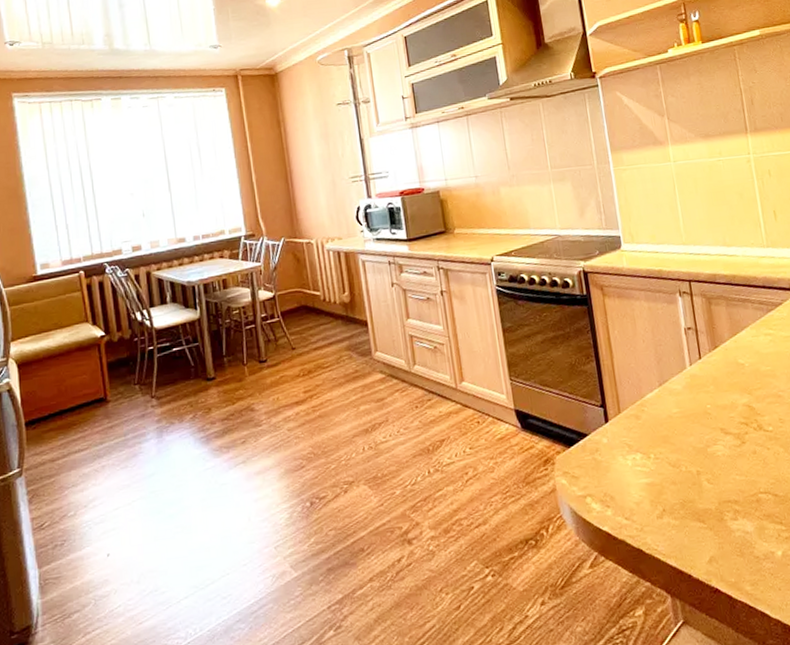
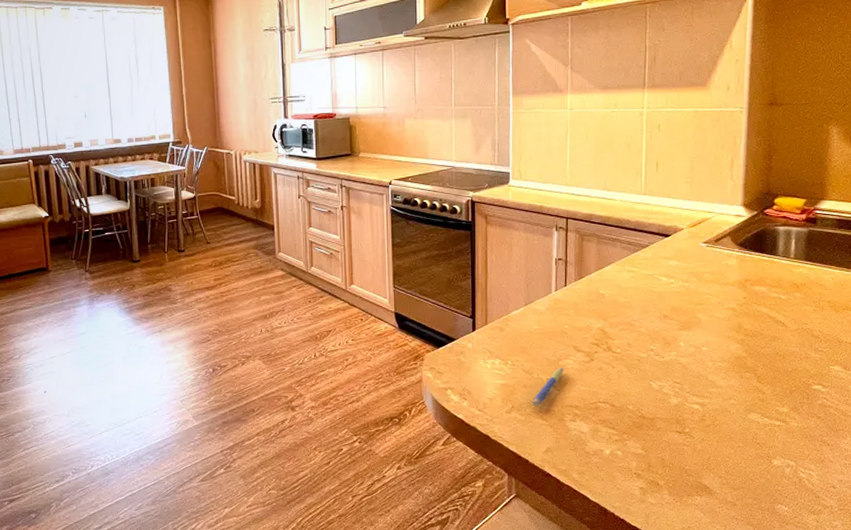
pen: none [685,455,715,507] -> present [532,367,564,406]

